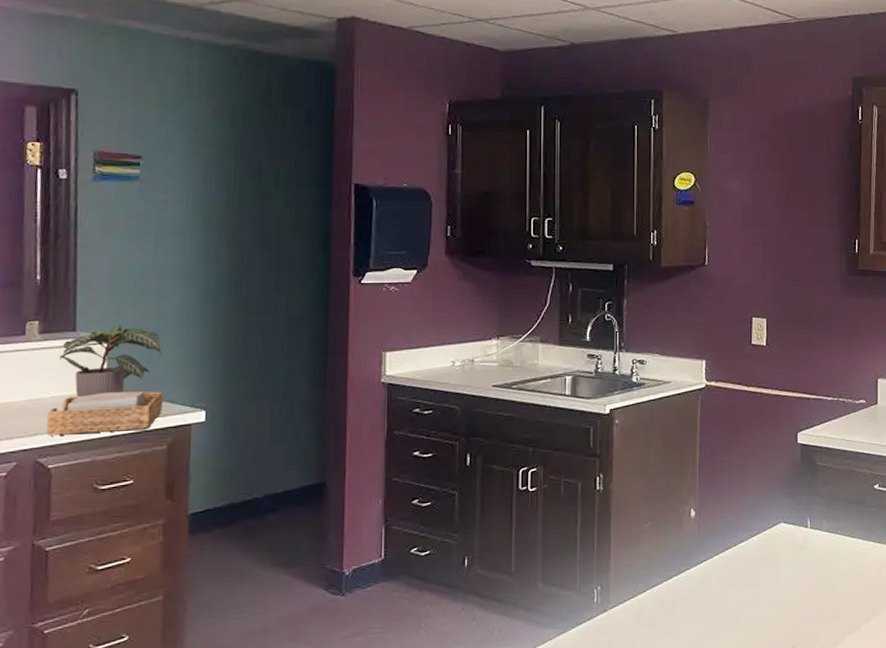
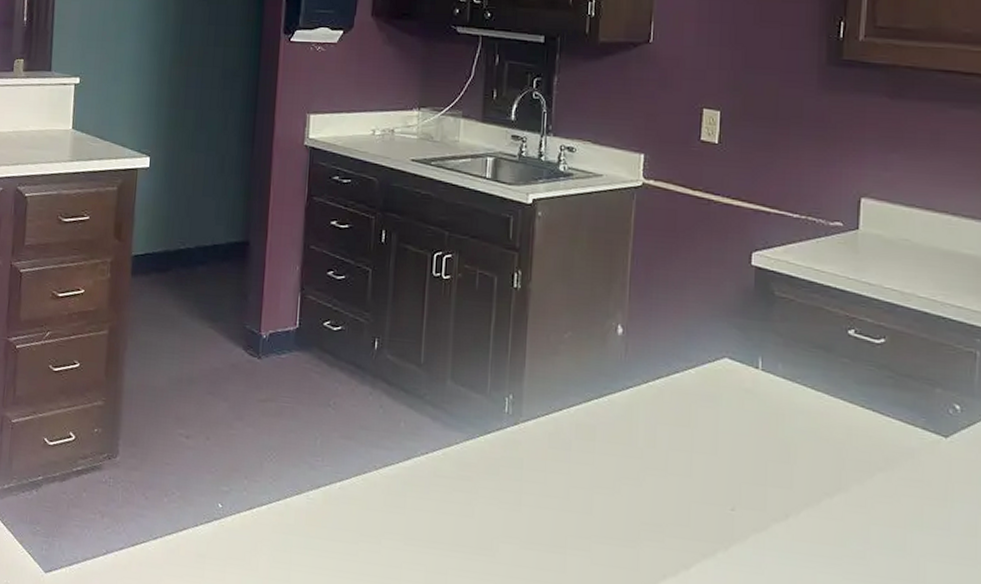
napkin holder: present [46,390,164,436] -> none [25,130,117,170]
potted plant: present [60,324,162,397] -> none [38,67,117,133]

